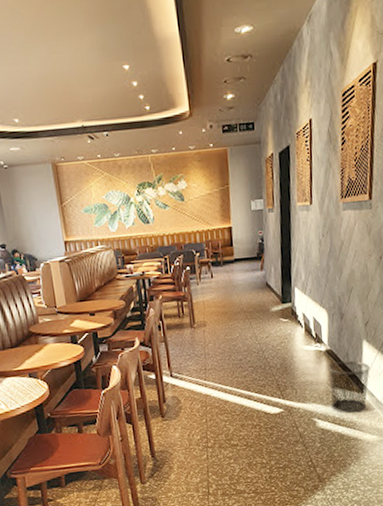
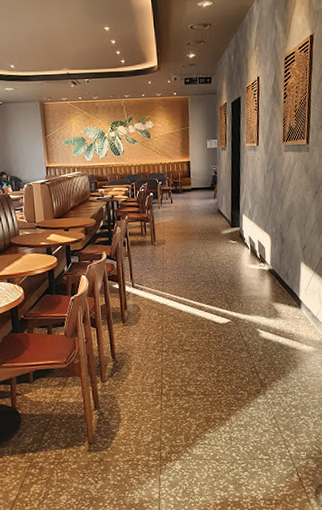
waste bin: present [328,360,371,413] -> none [270,279,308,326]

